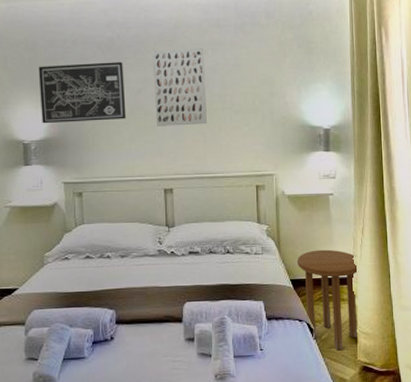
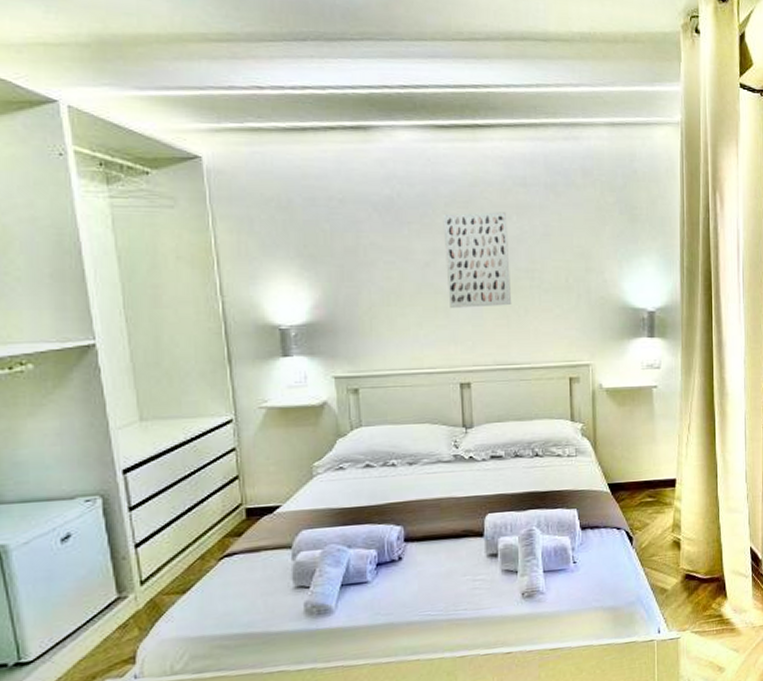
wall art: present [39,62,126,124] -> none [296,227,411,305]
side table: present [296,249,359,350] -> none [615,449,684,558]

